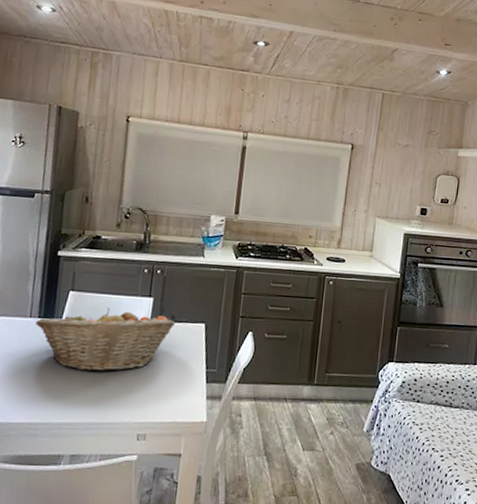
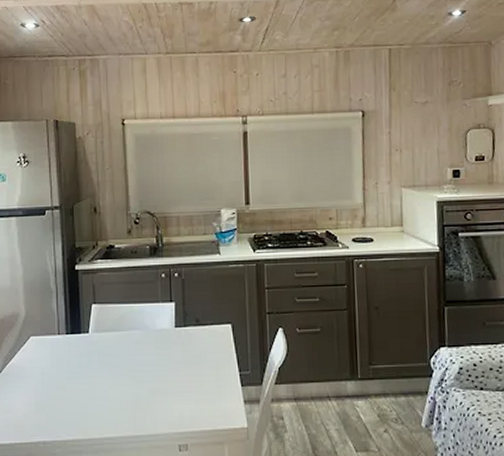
fruit basket: present [36,307,175,372] -> none [65,316,200,384]

